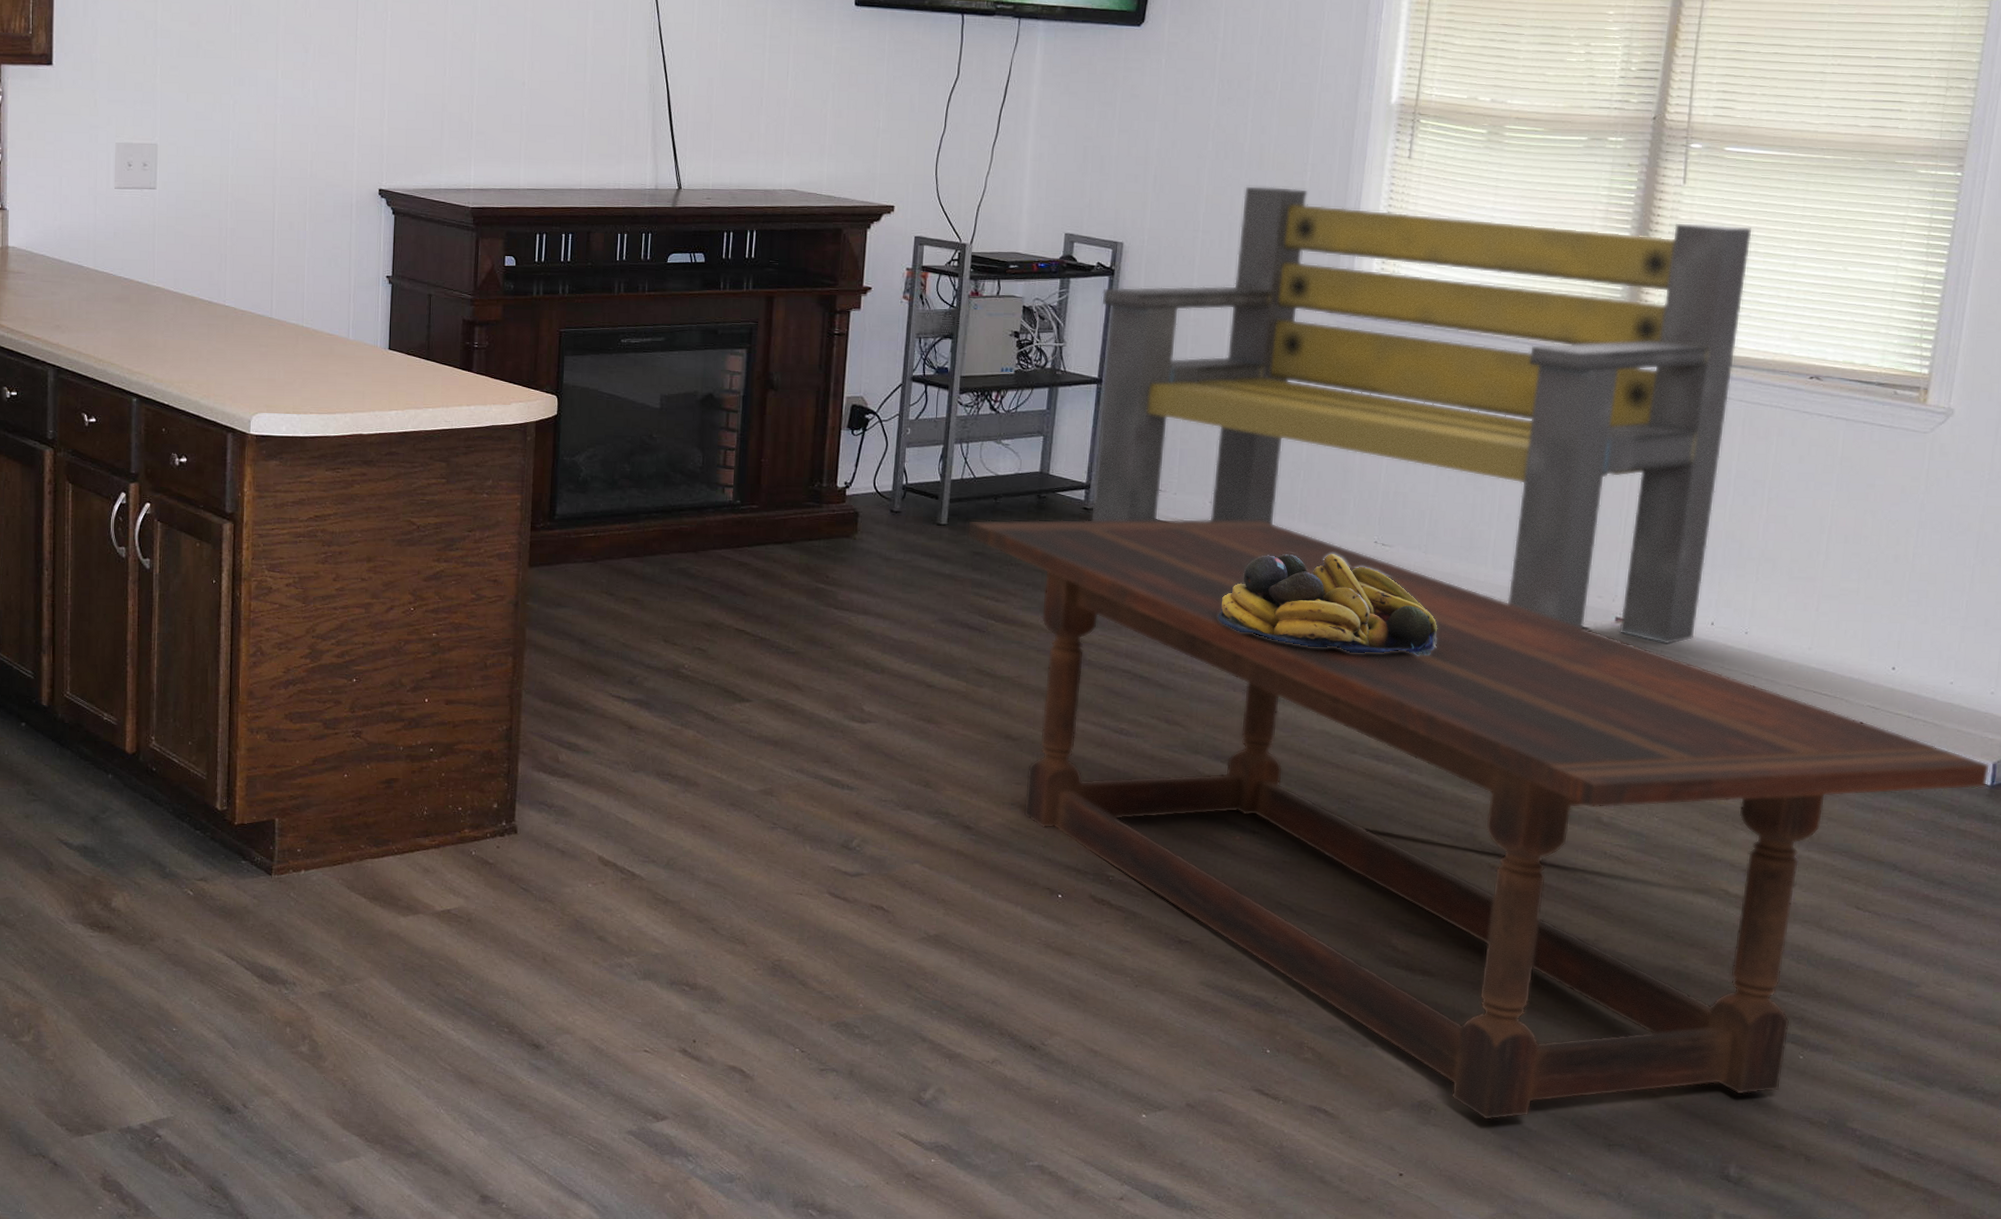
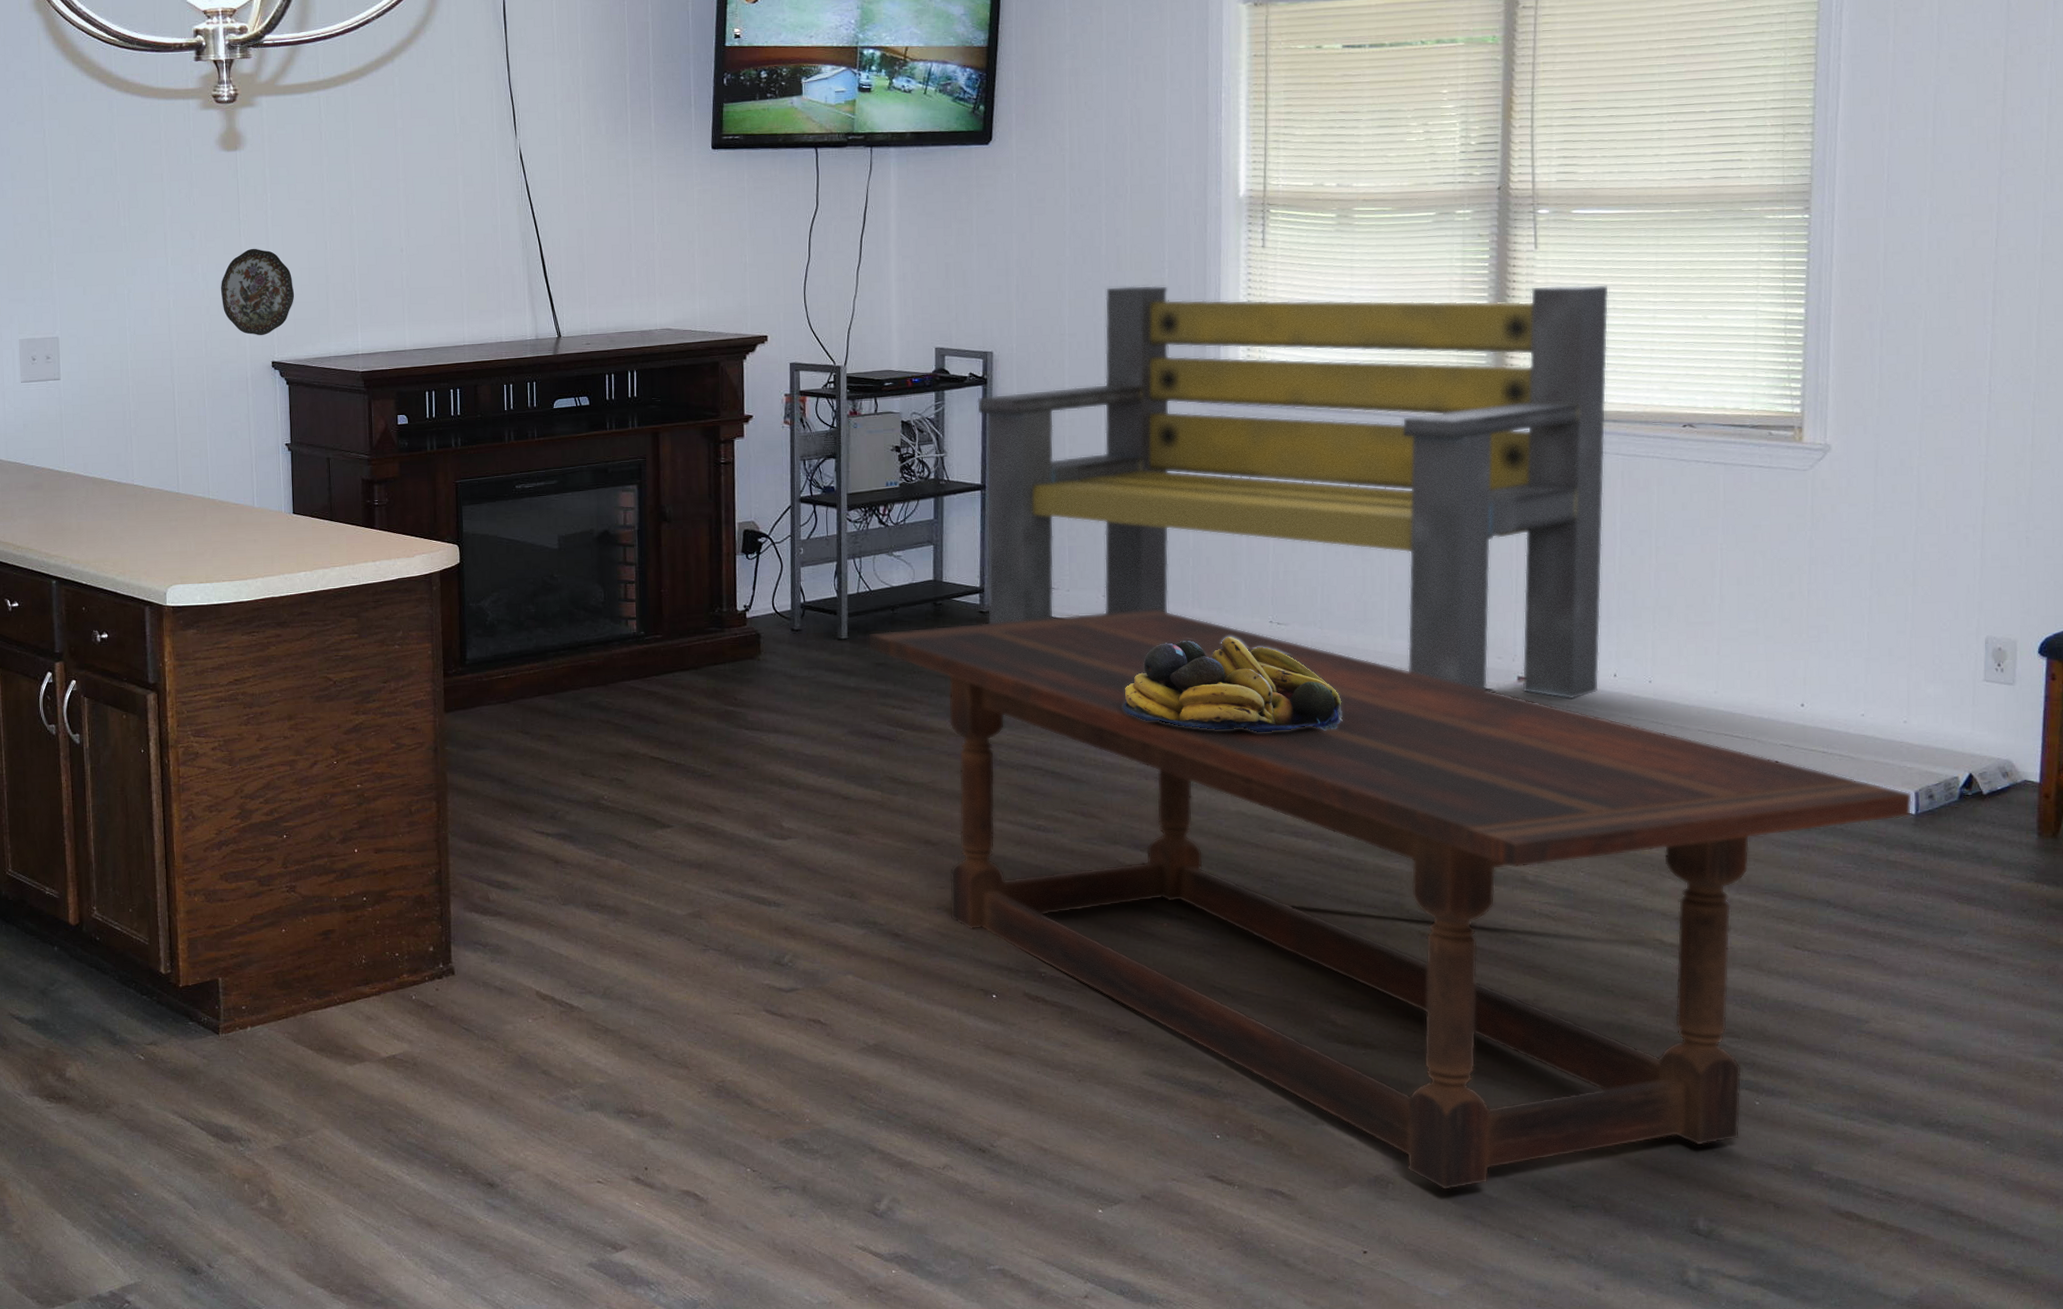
decorative plate: none [331,68,408,161] -> present [220,248,295,336]

